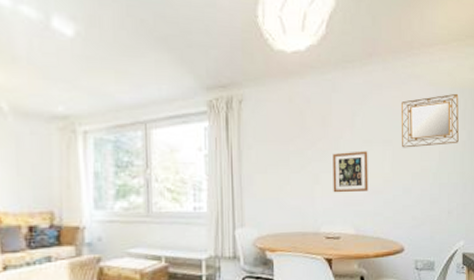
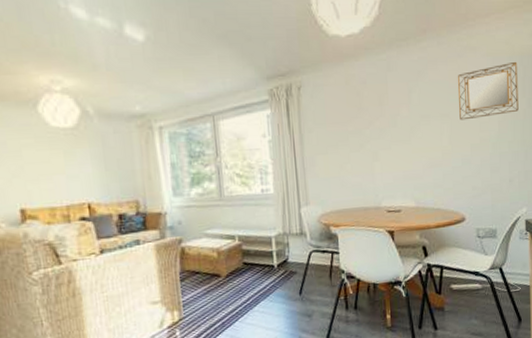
picture frame: present [332,151,368,193] -> none [390,126,427,169]

